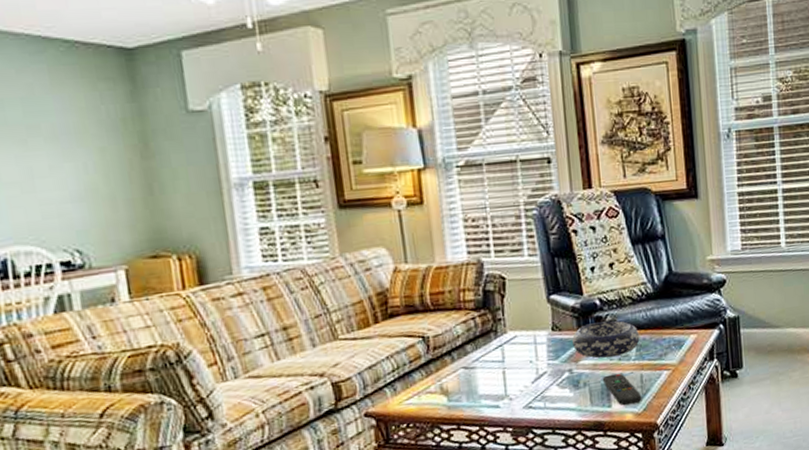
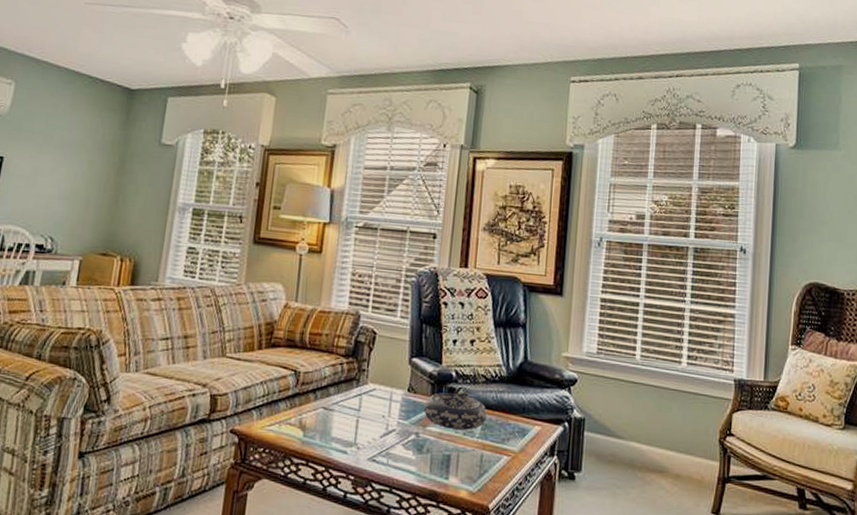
remote control: present [602,373,642,406] -> none [444,446,479,482]

